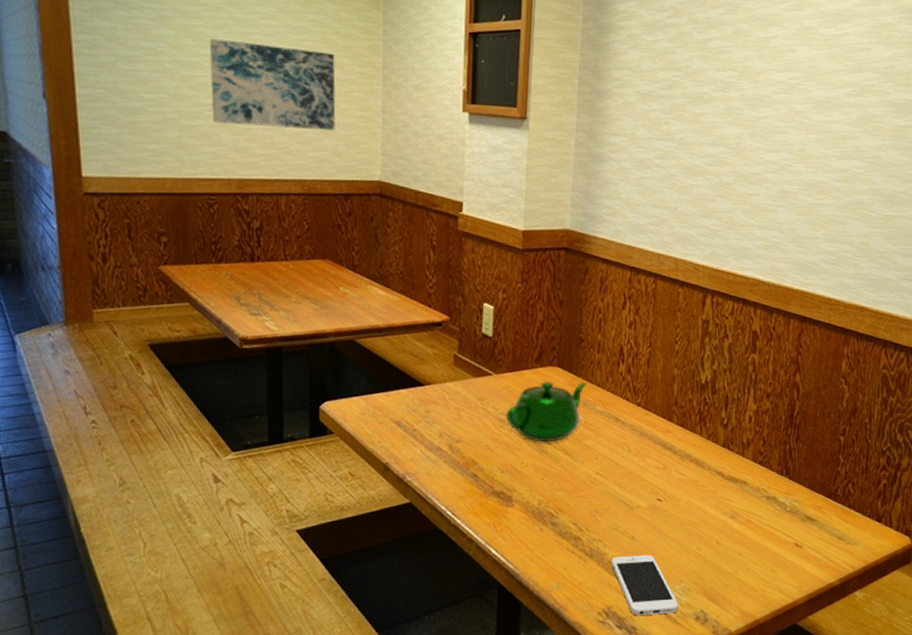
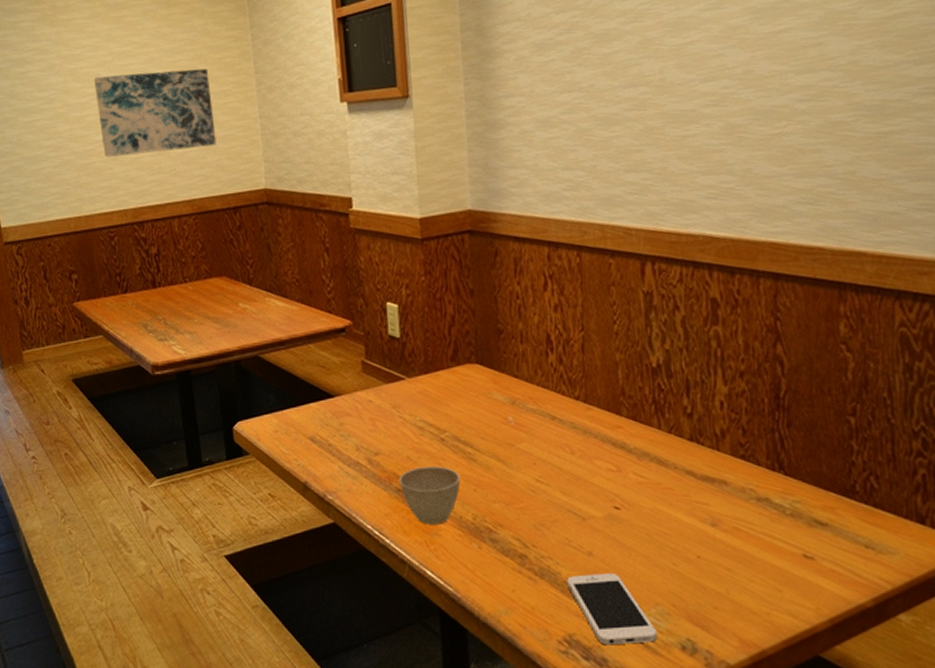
cup: none [475,455,531,508] -> present [398,465,460,525]
teapot: present [505,381,588,443] -> none [424,379,513,450]

